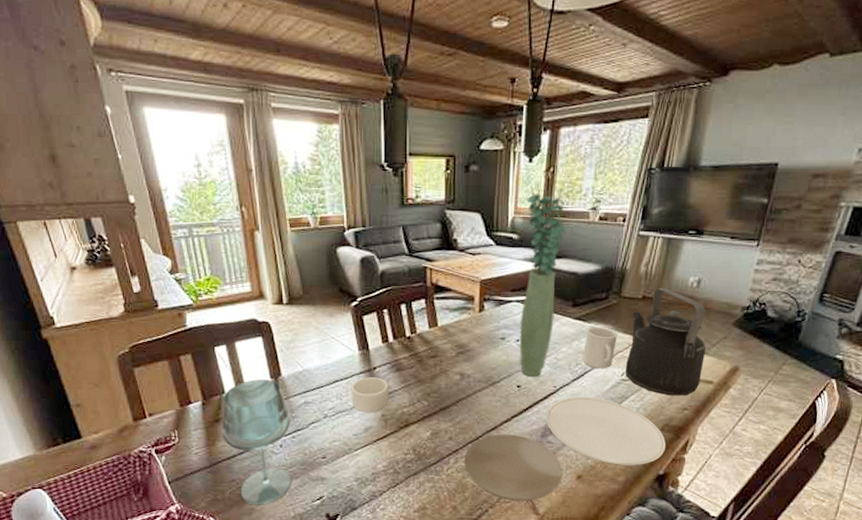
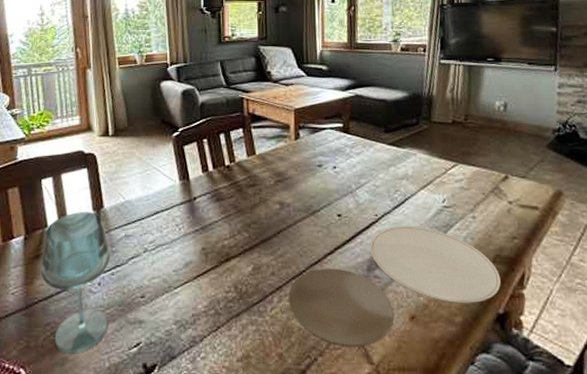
mug: present [351,376,389,413] -> none [172,207,209,246]
vase: present [519,186,566,377] -> none [332,23,371,205]
cup: present [583,327,617,369] -> none [401,152,433,196]
kettle: present [625,288,707,396] -> none [444,113,525,223]

